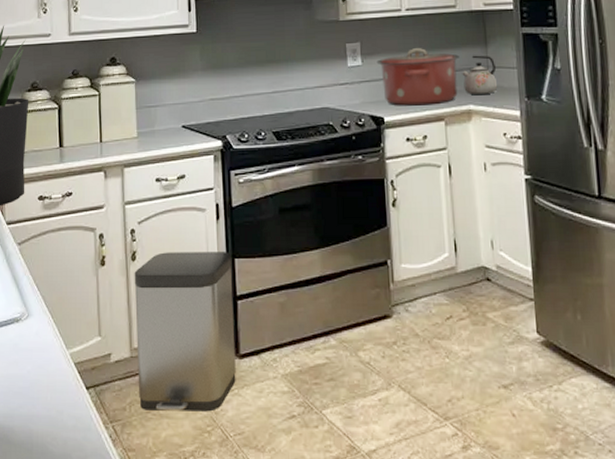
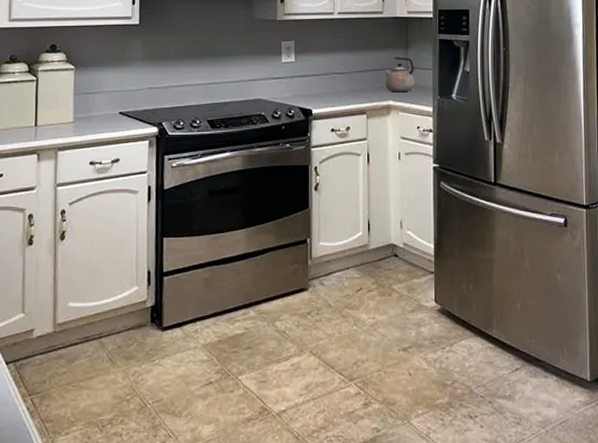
pedal bin: present [134,252,236,412] -> none [59,231,160,382]
casserole: present [376,48,459,106] -> none [308,48,383,100]

